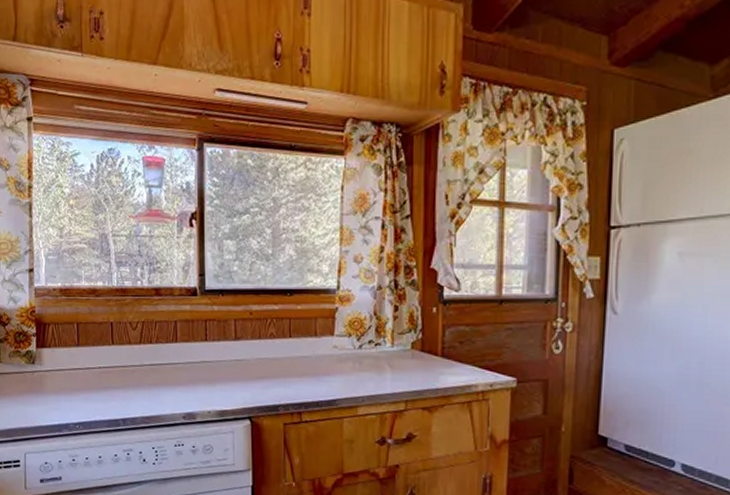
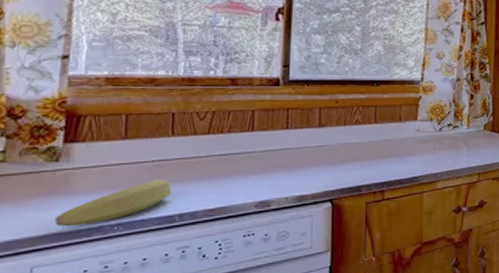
banana: none [36,385,115,422] -> present [54,179,172,227]

